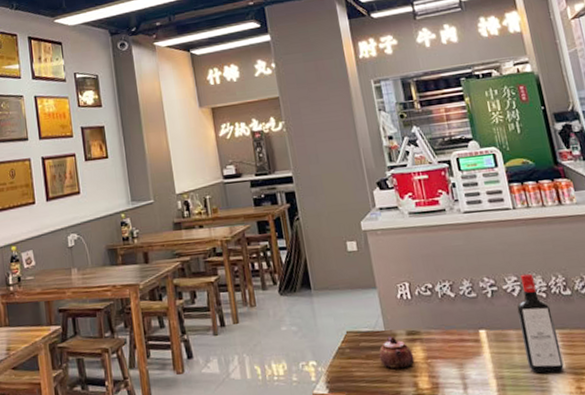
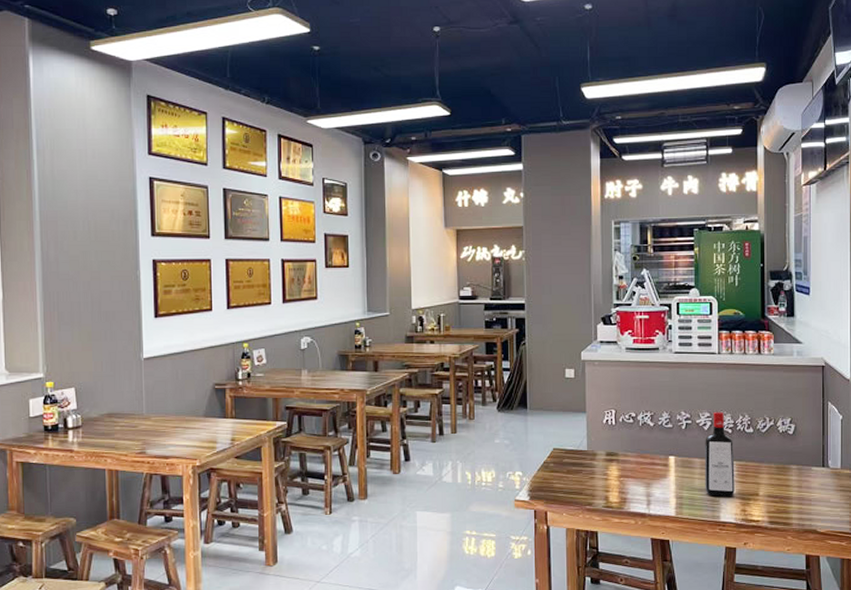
teapot: present [379,335,415,370] -> none [579,455,609,484]

